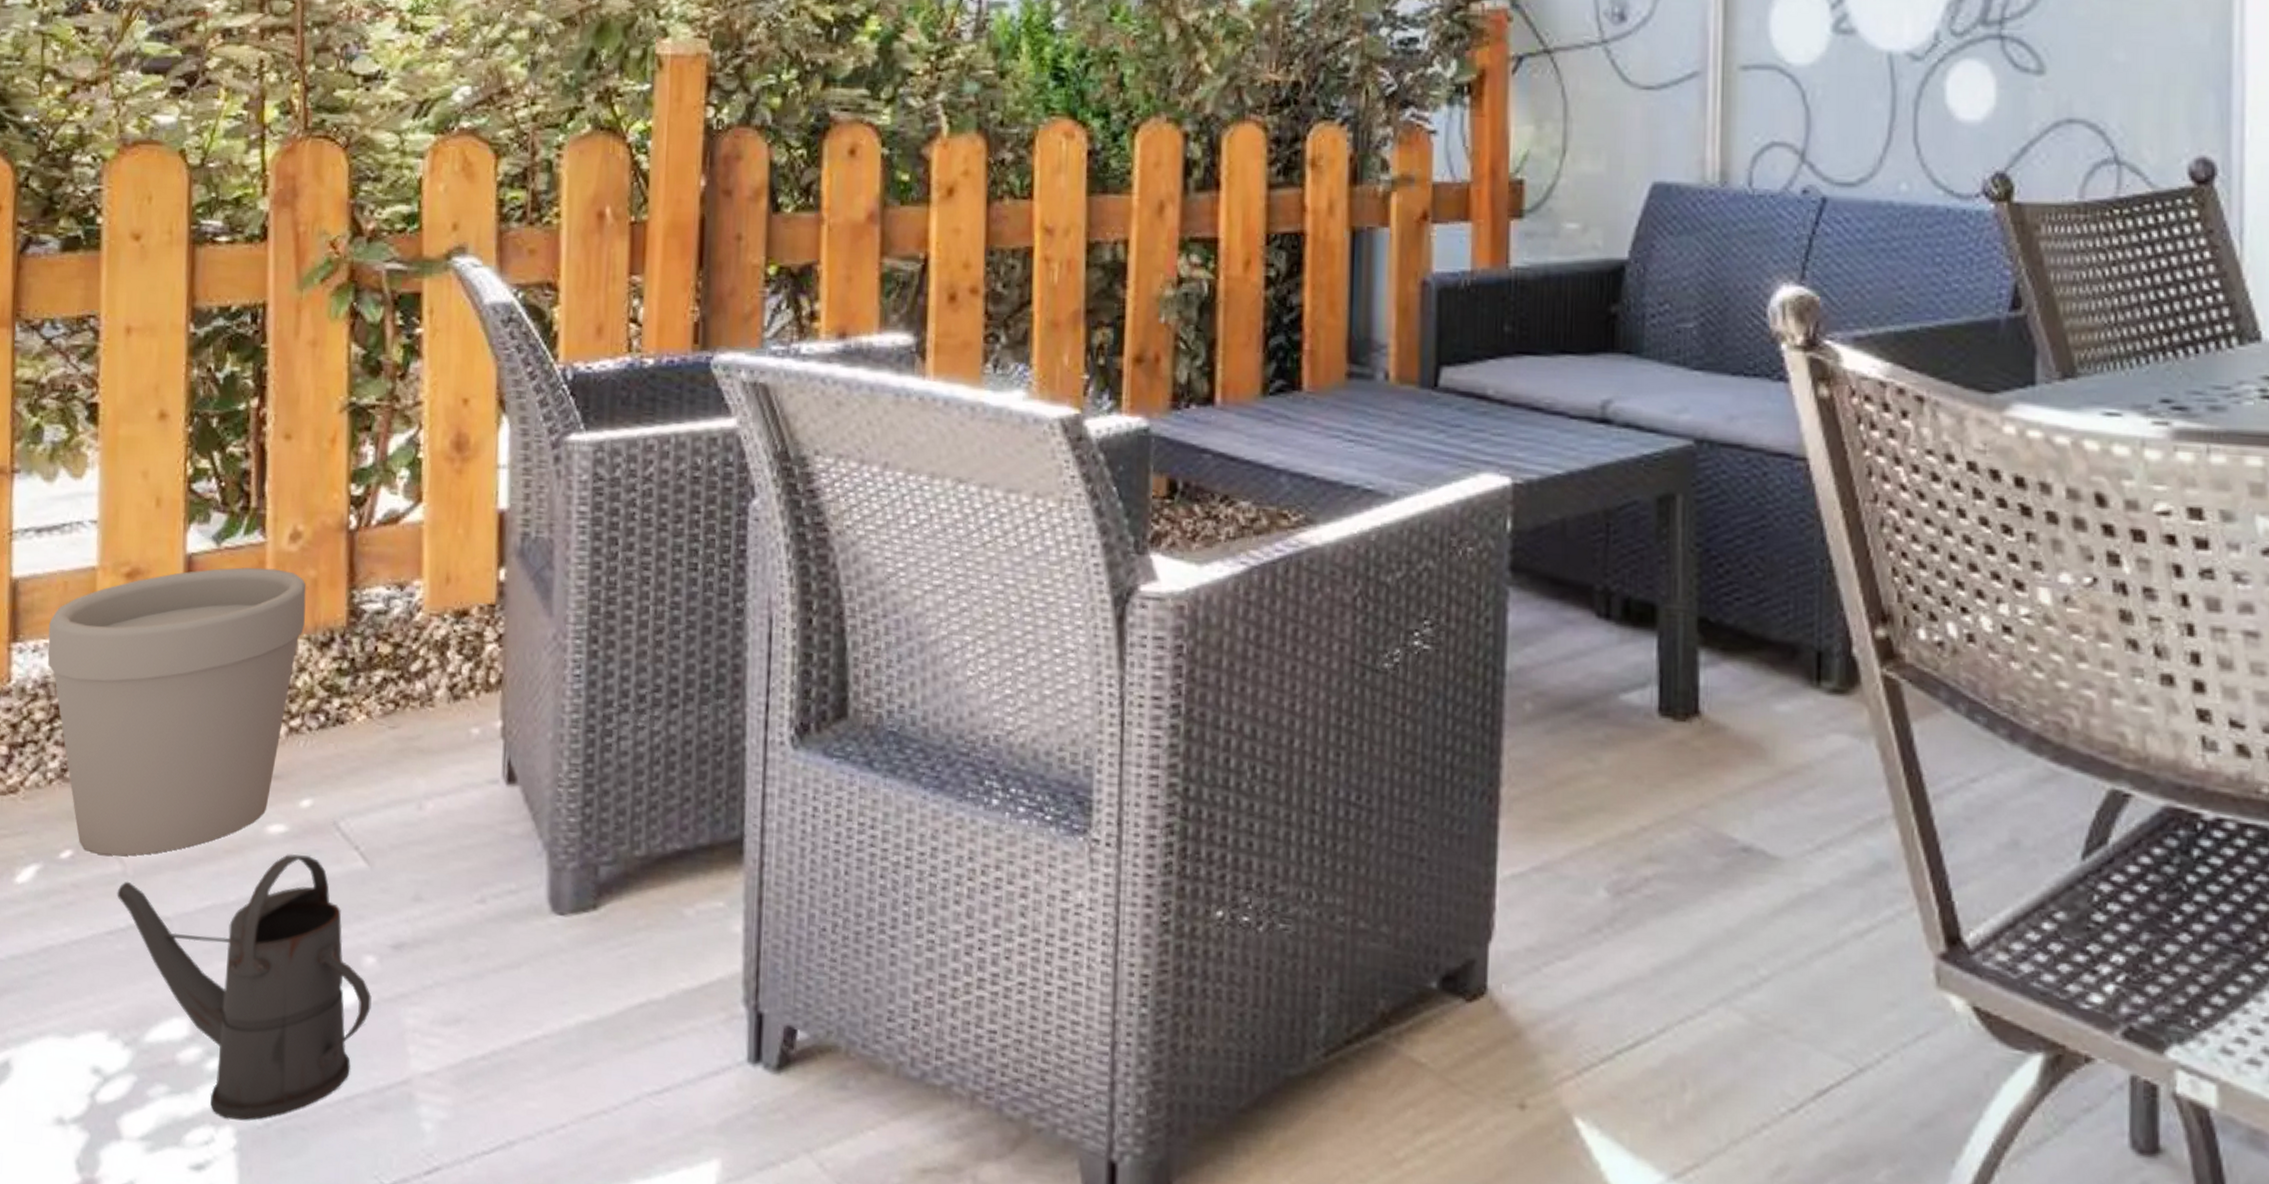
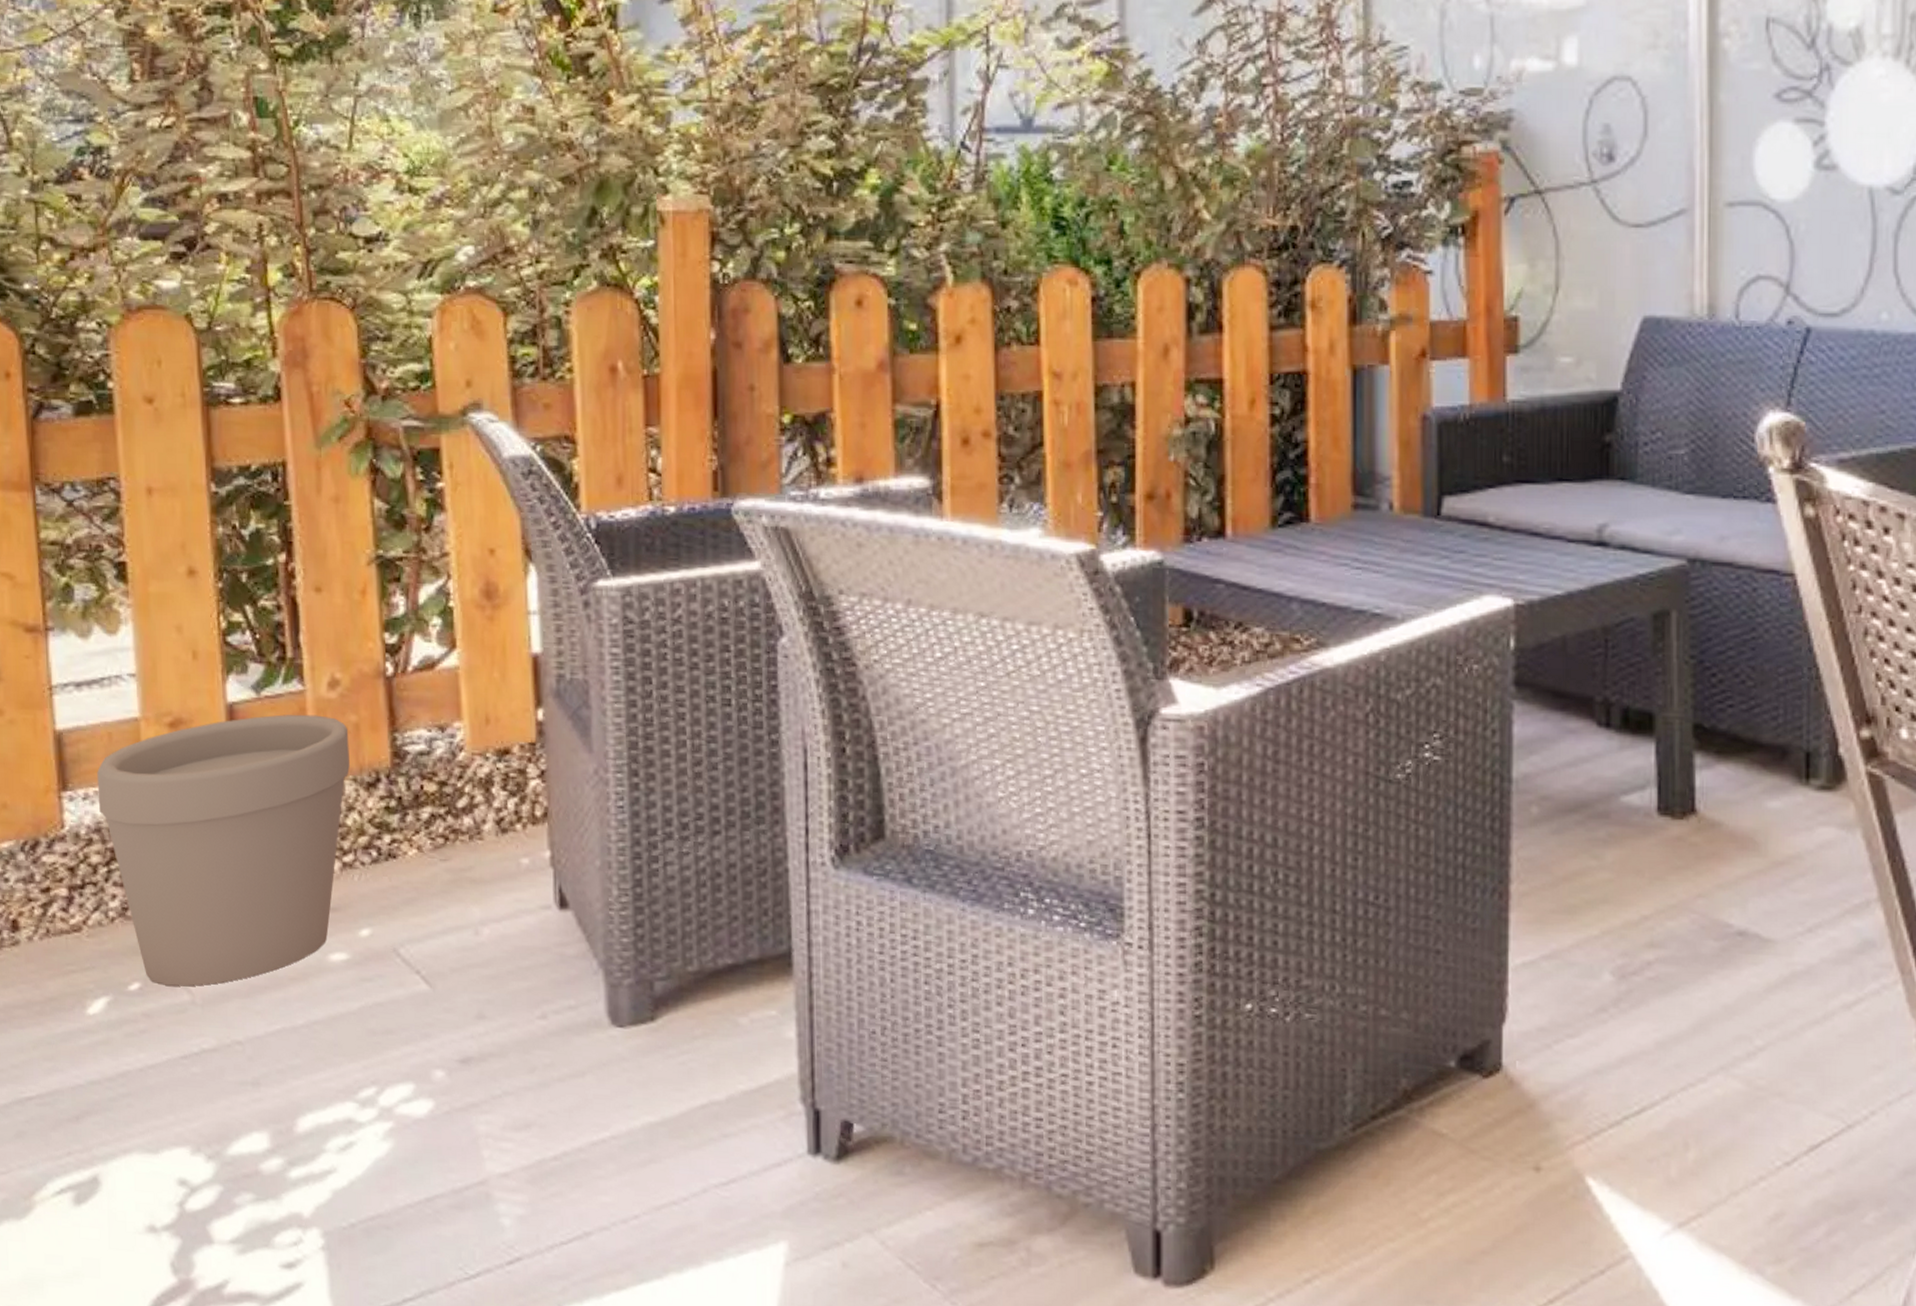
watering can: present [117,853,372,1119] -> none [187,979,444,1221]

